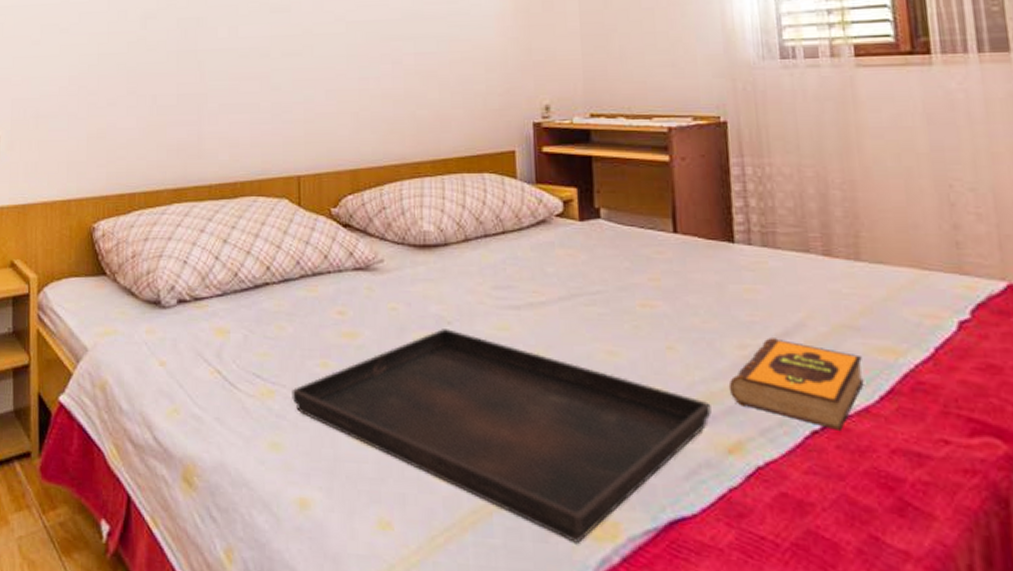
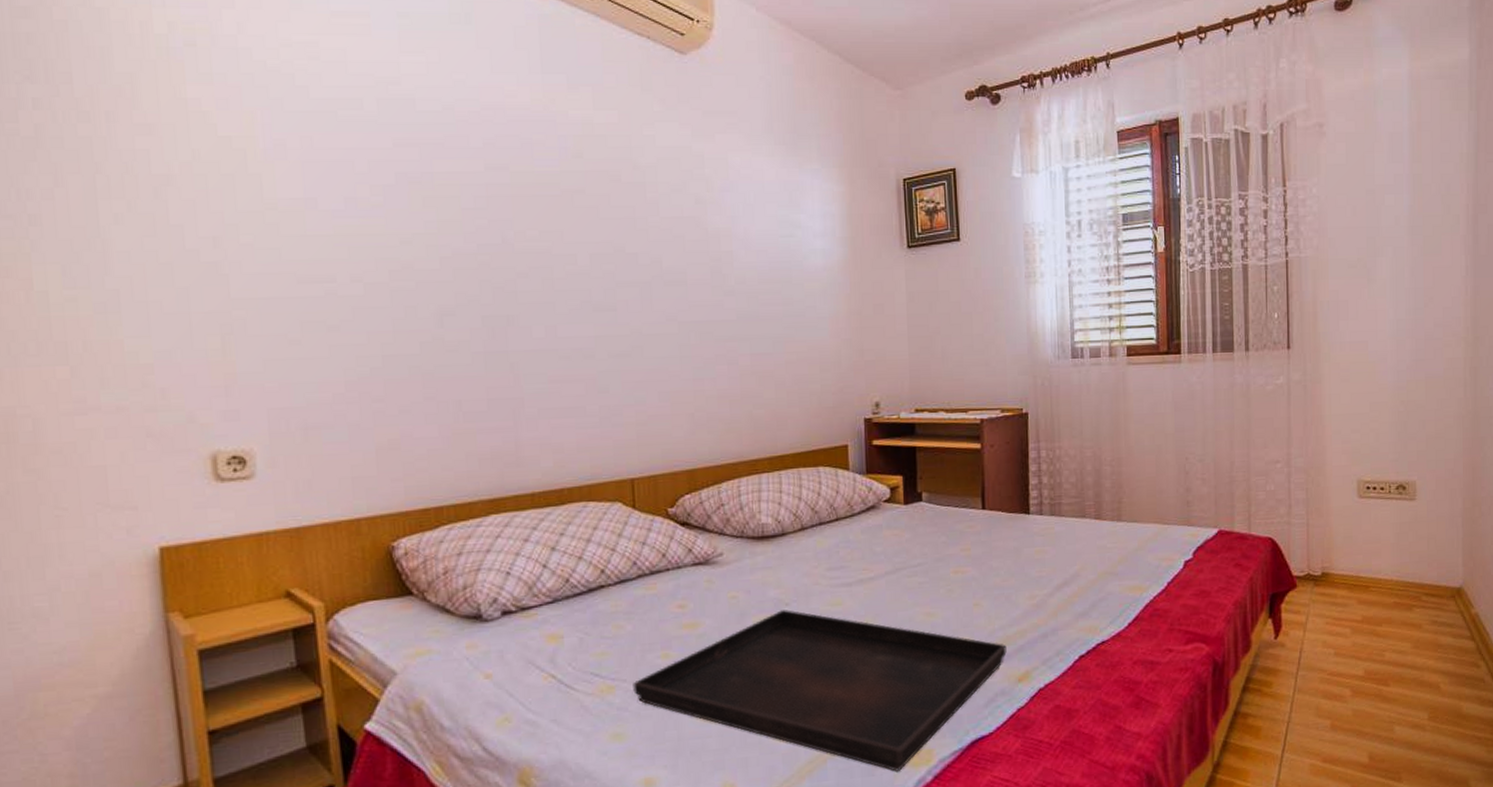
hardback book: present [728,338,864,430] -> none [1020,587,1118,653]

